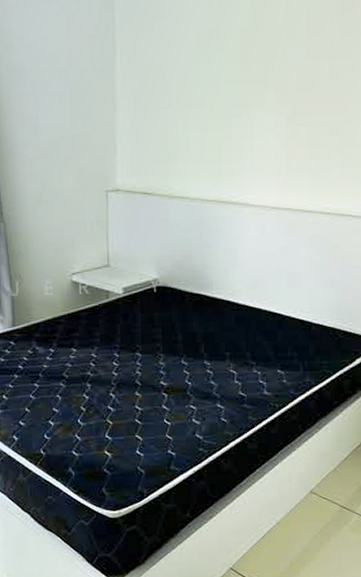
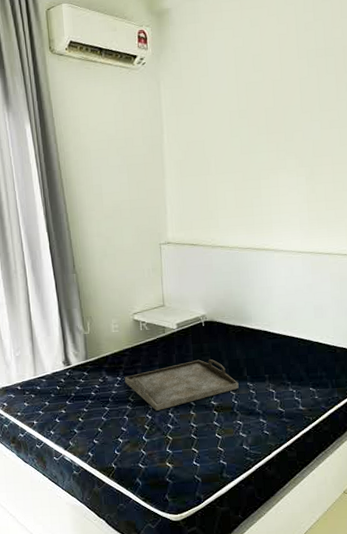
serving tray: none [59,332,194,390] -> present [125,359,239,411]

